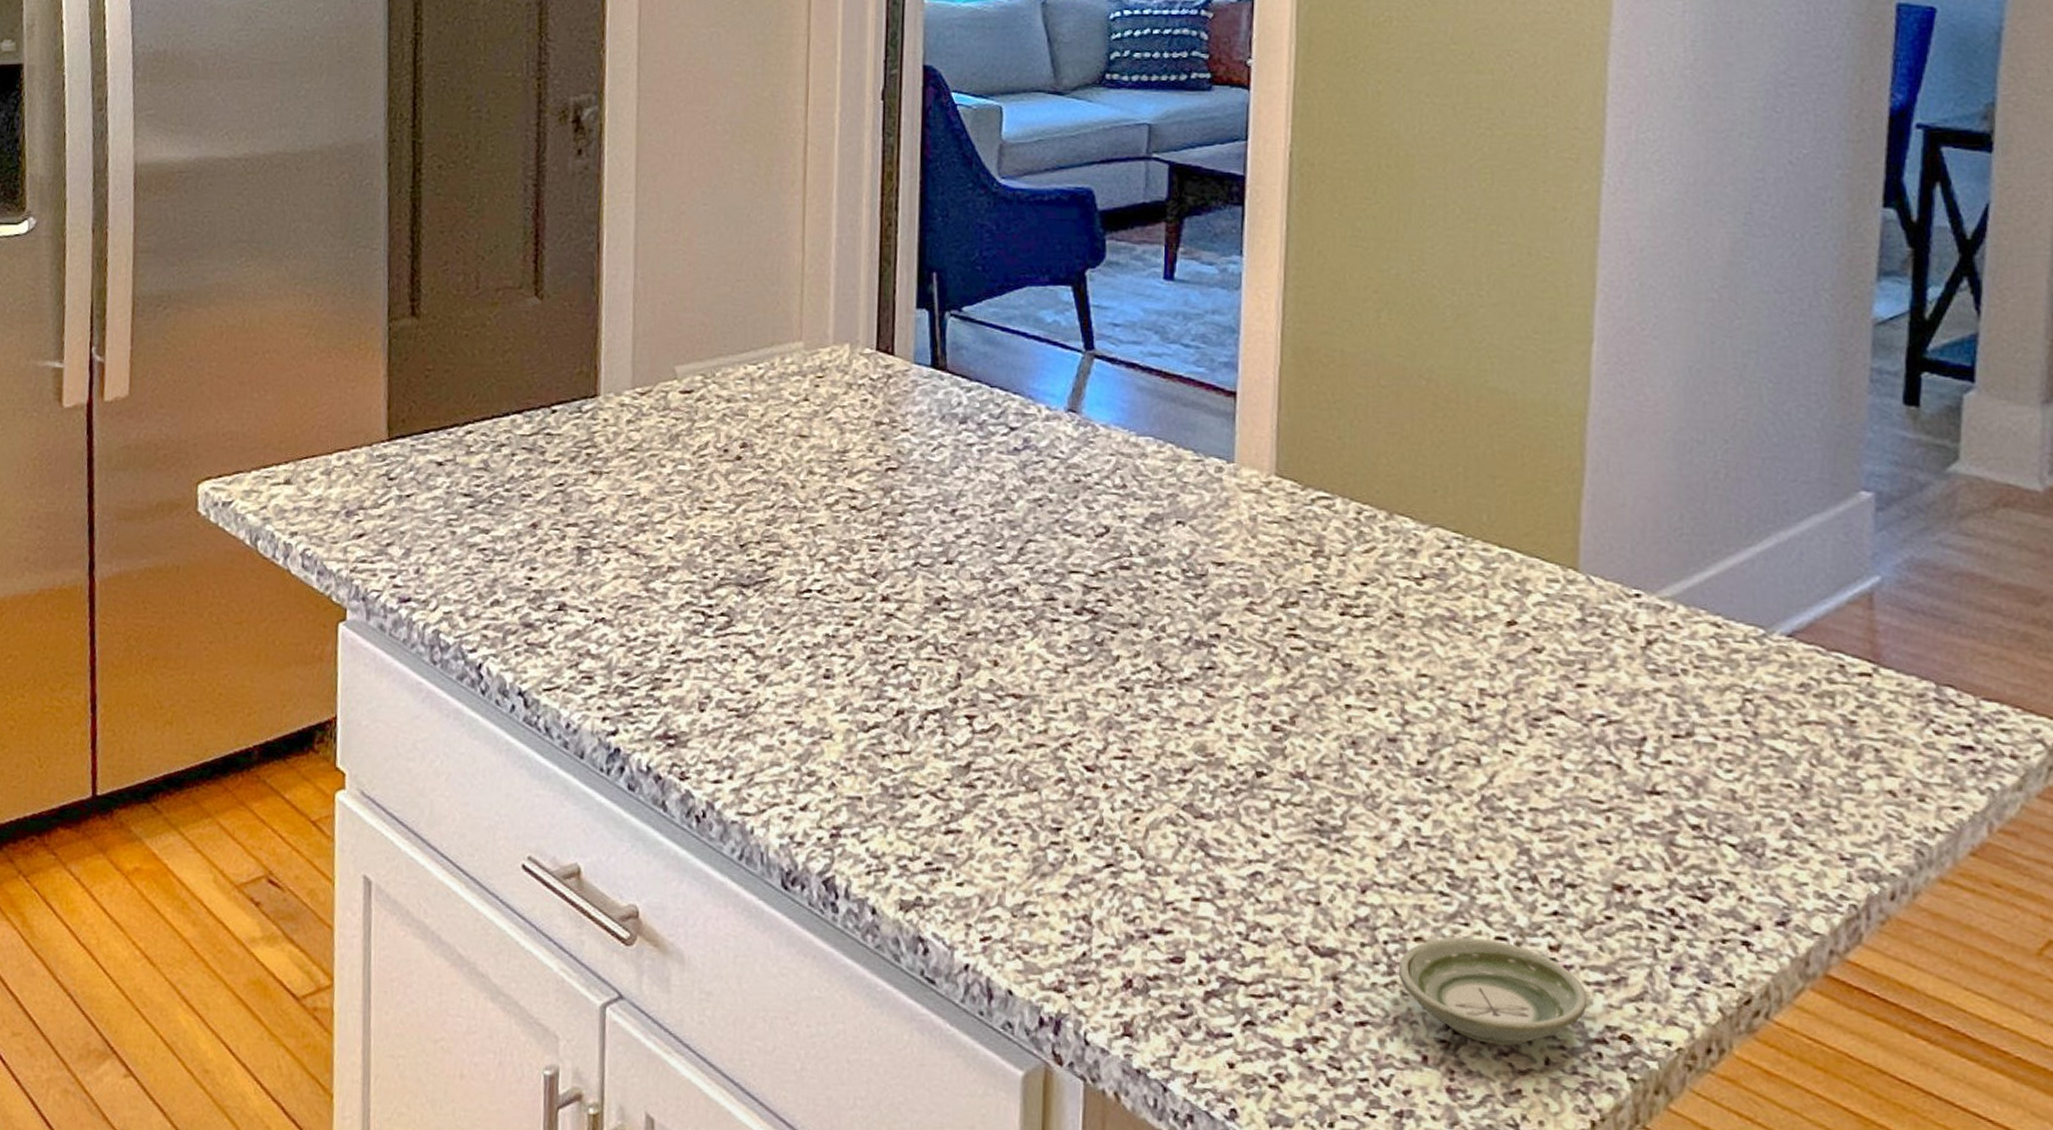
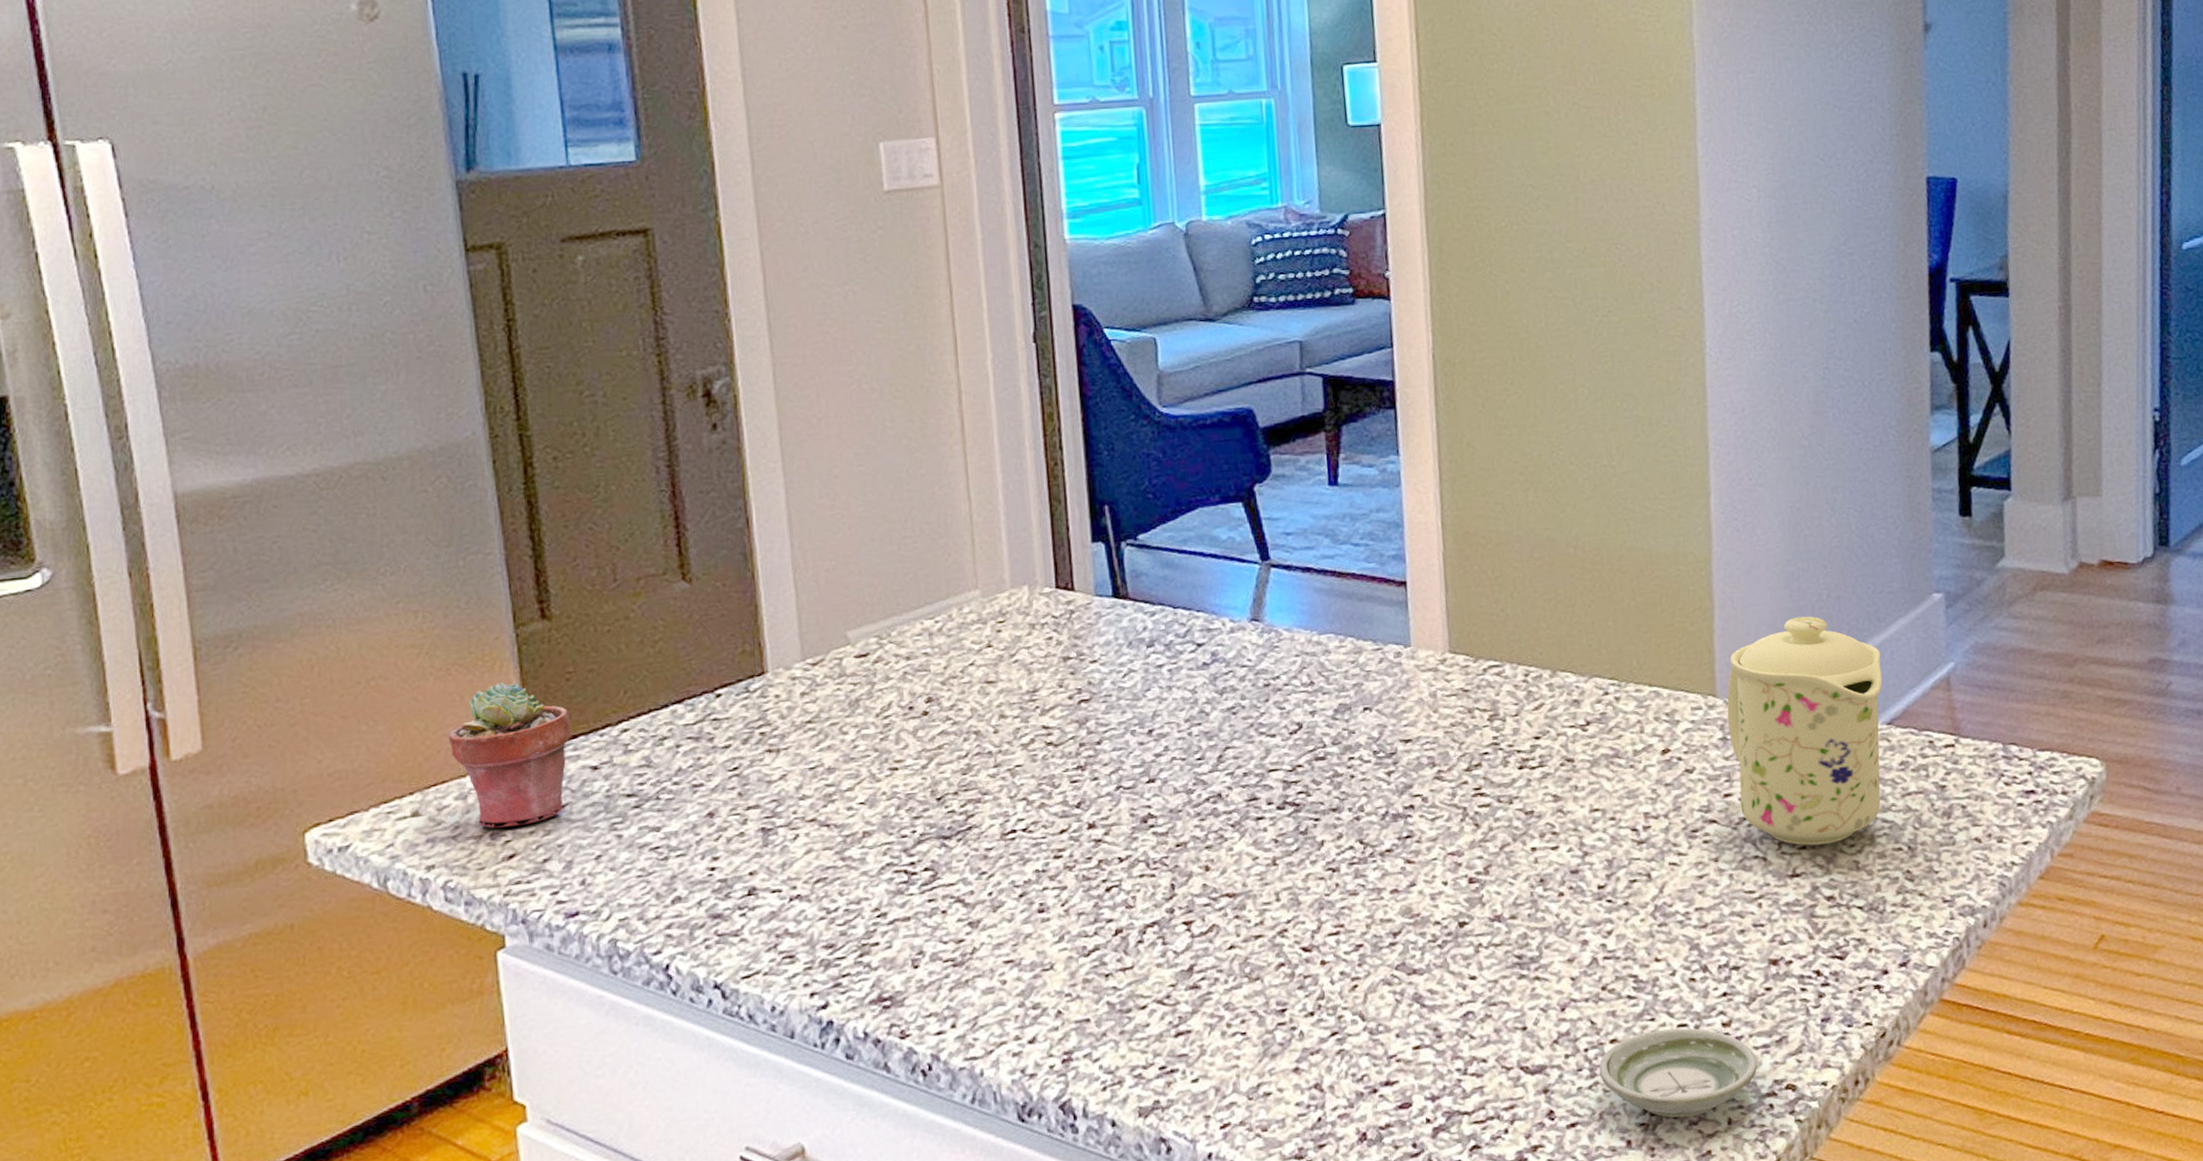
potted succulent: none [322,371,424,508] -> present [448,682,572,828]
mug: none [1588,494,1787,764] -> present [1727,616,1883,846]

